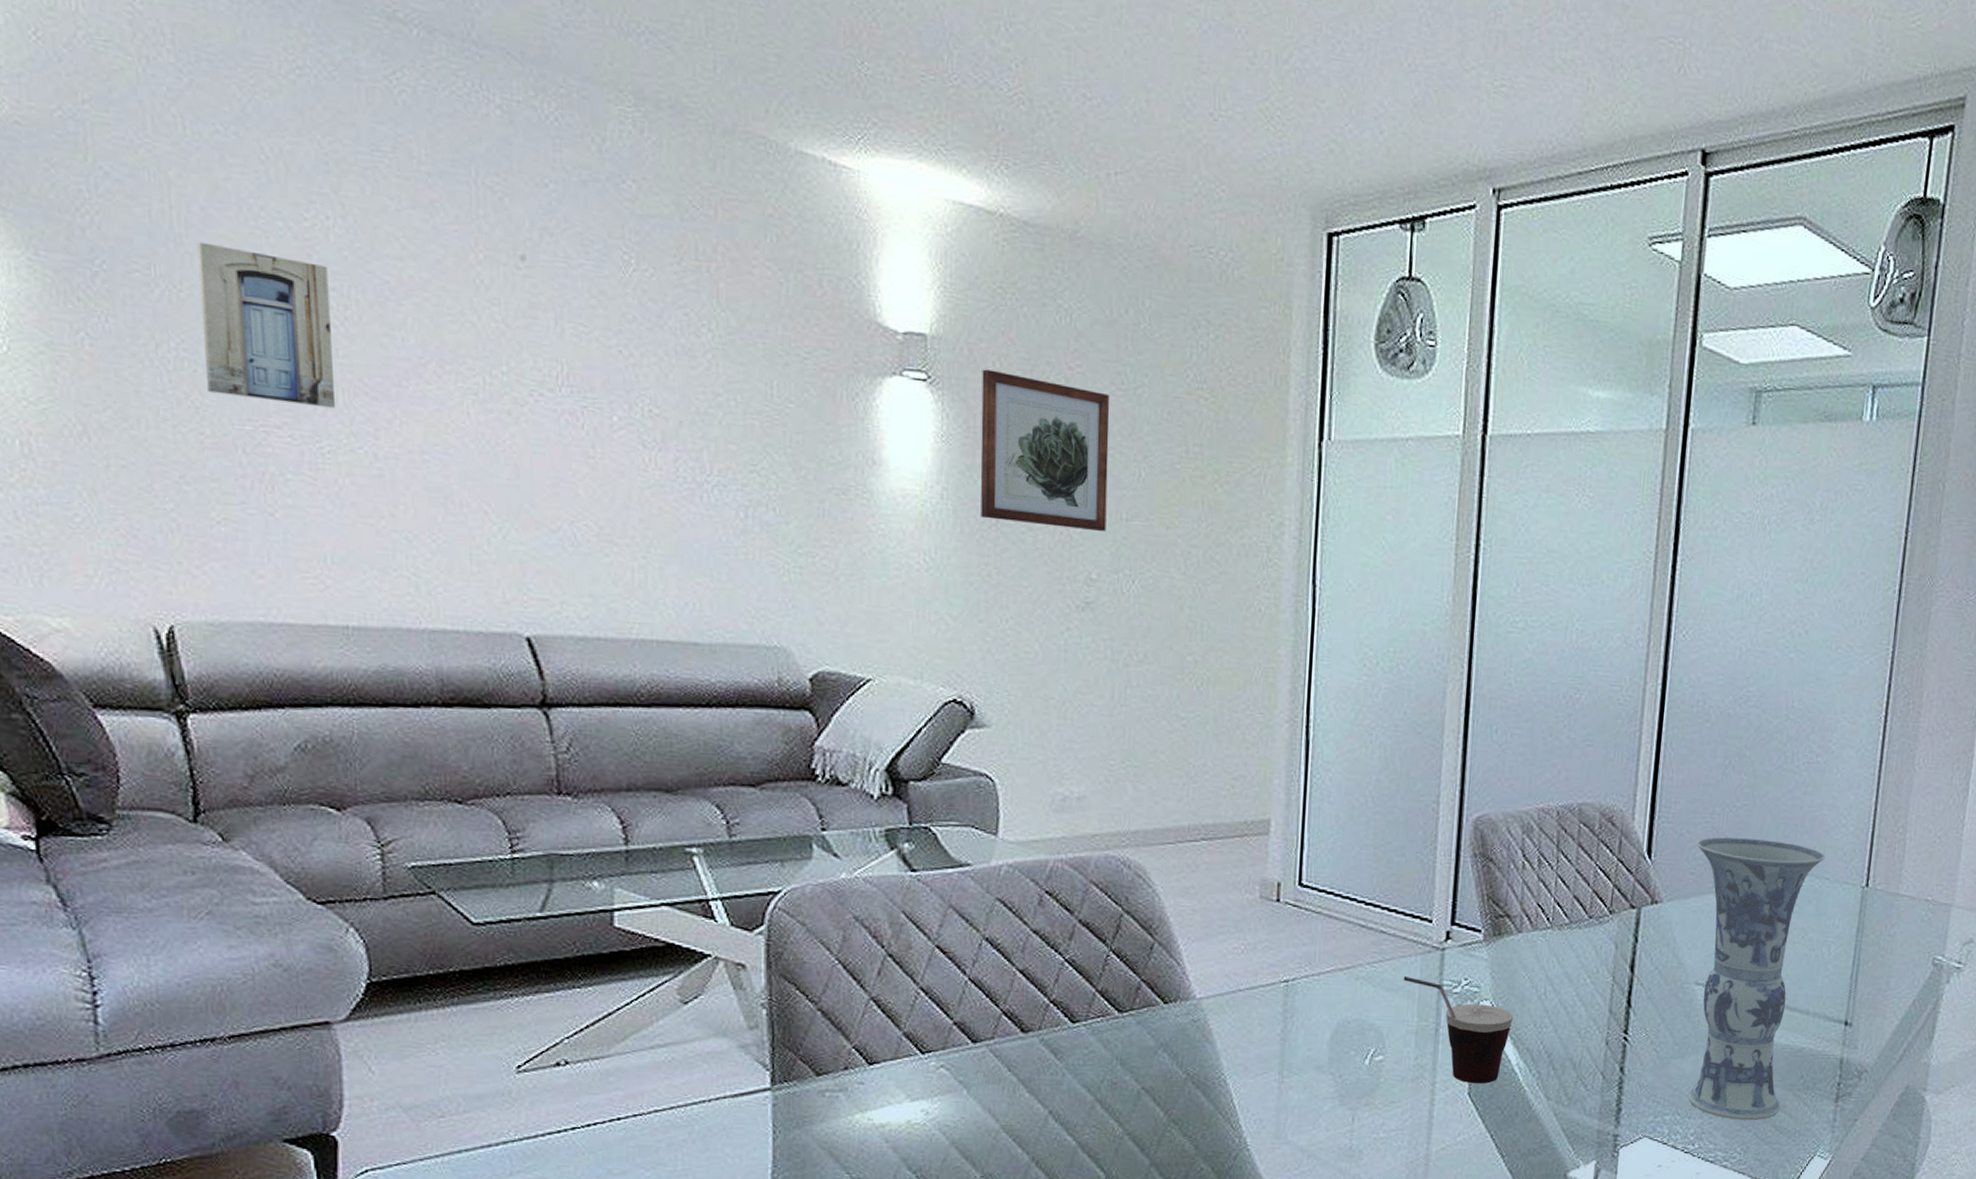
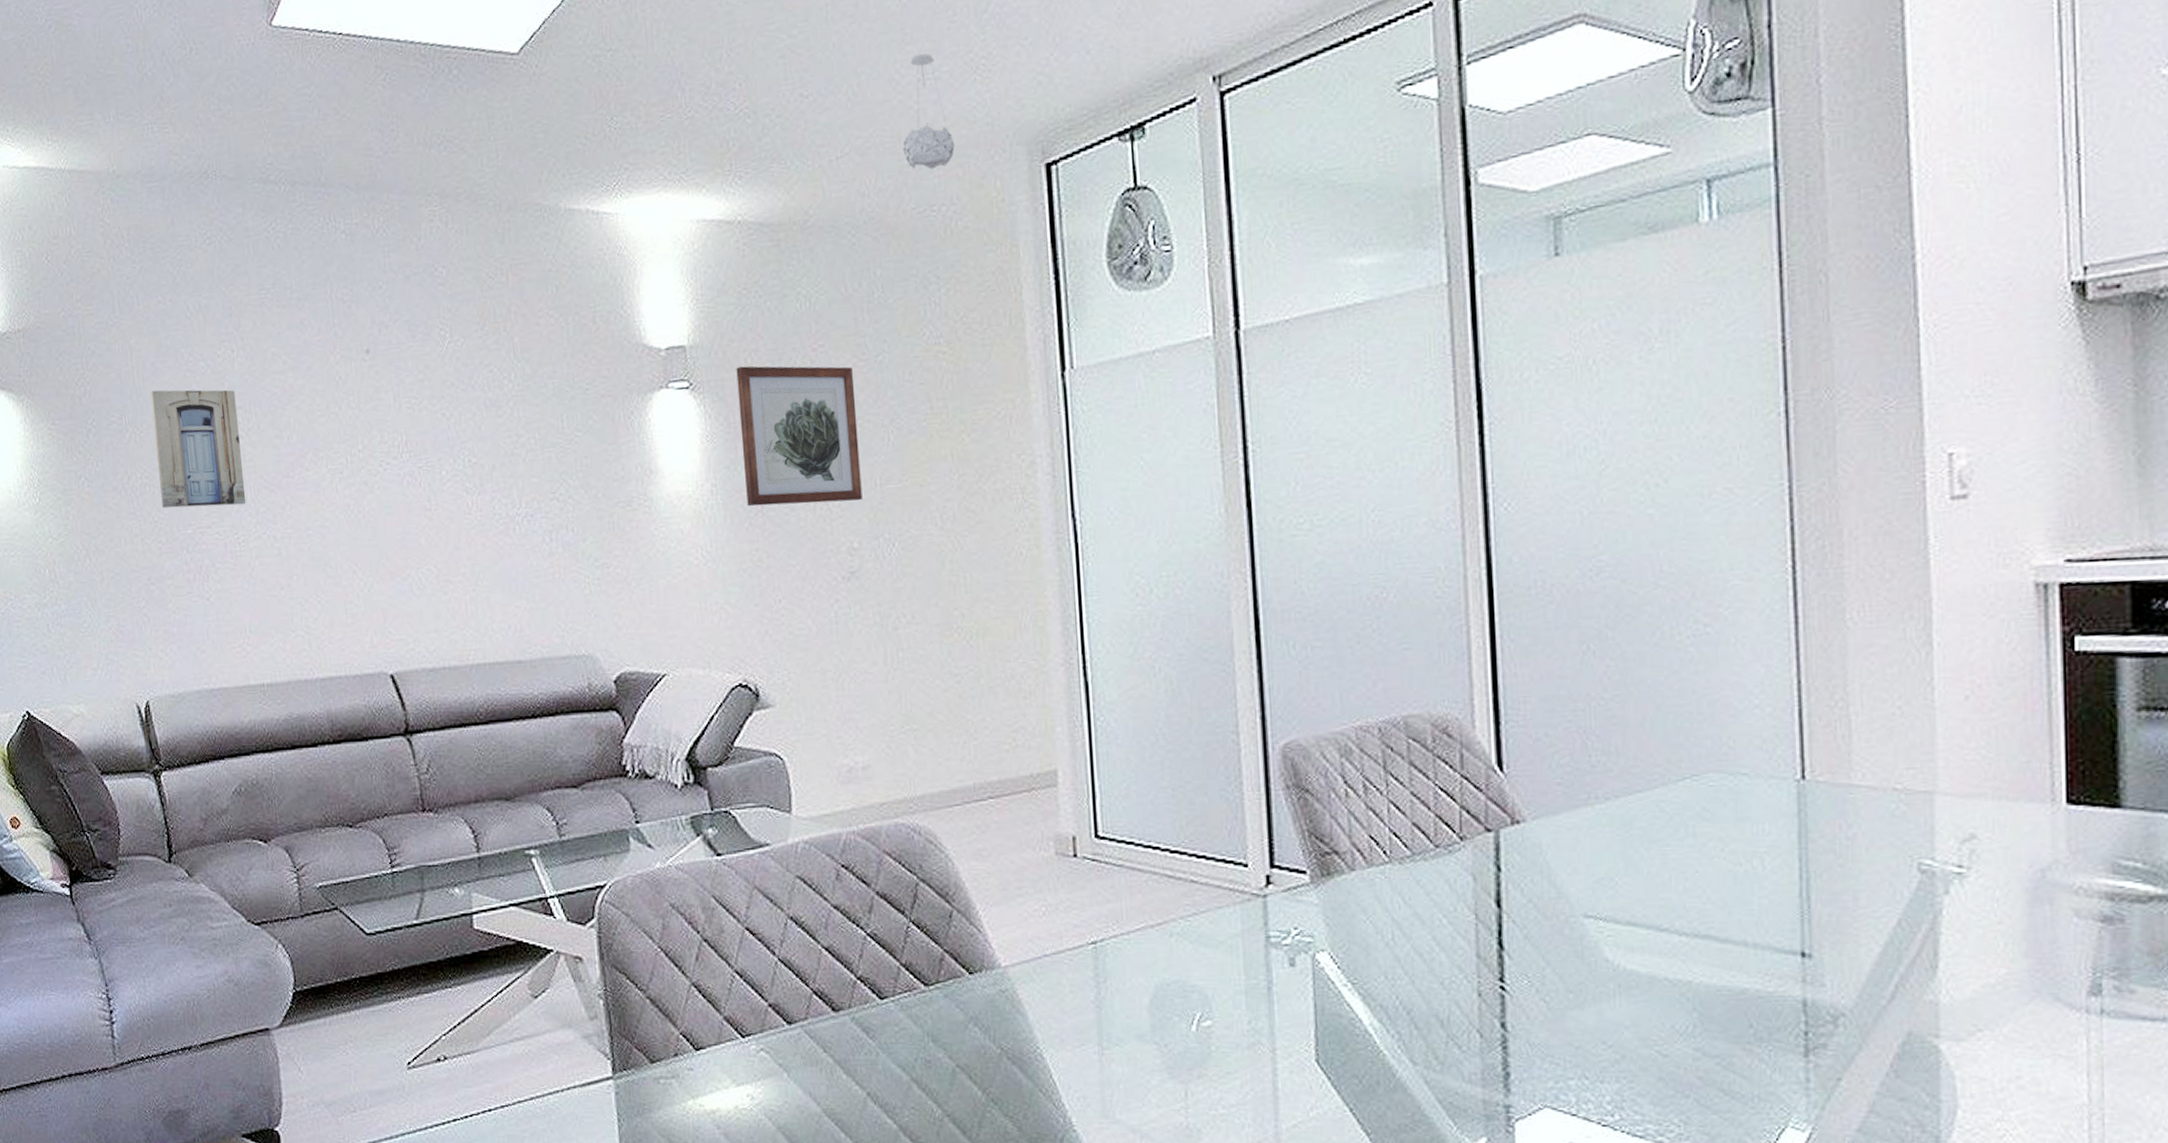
pendant light: none [1186,86,1240,211] -> present [903,53,955,170]
cup: present [1403,976,1513,1084] -> none [1223,930,1358,1049]
vase: present [1688,837,1826,1121] -> none [1559,734,1737,1084]

